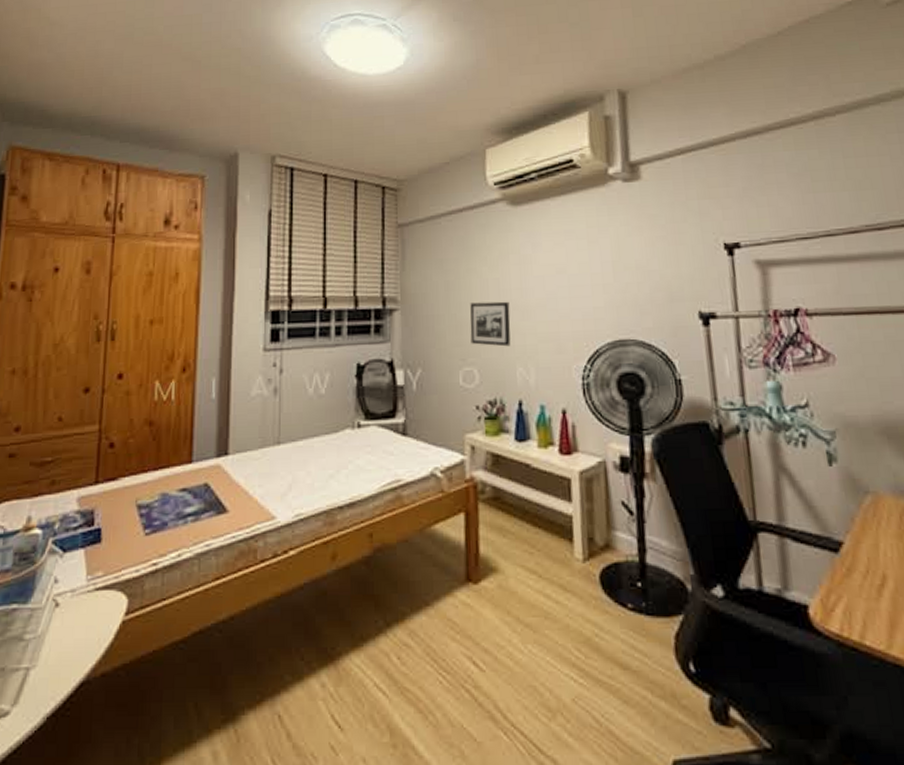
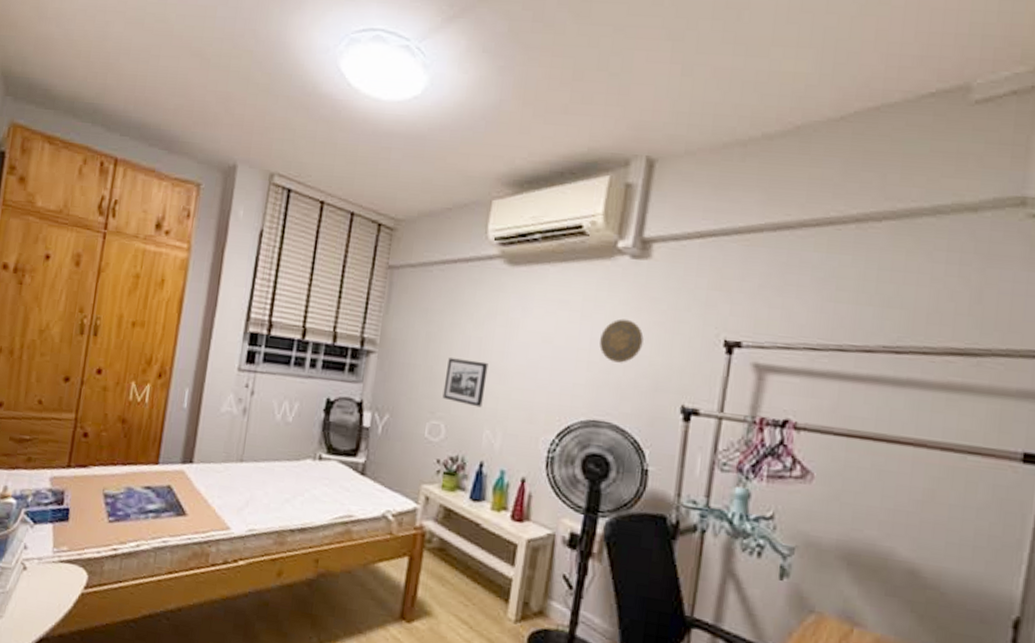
decorative plate: none [610,238,651,281] -> present [599,318,644,363]

